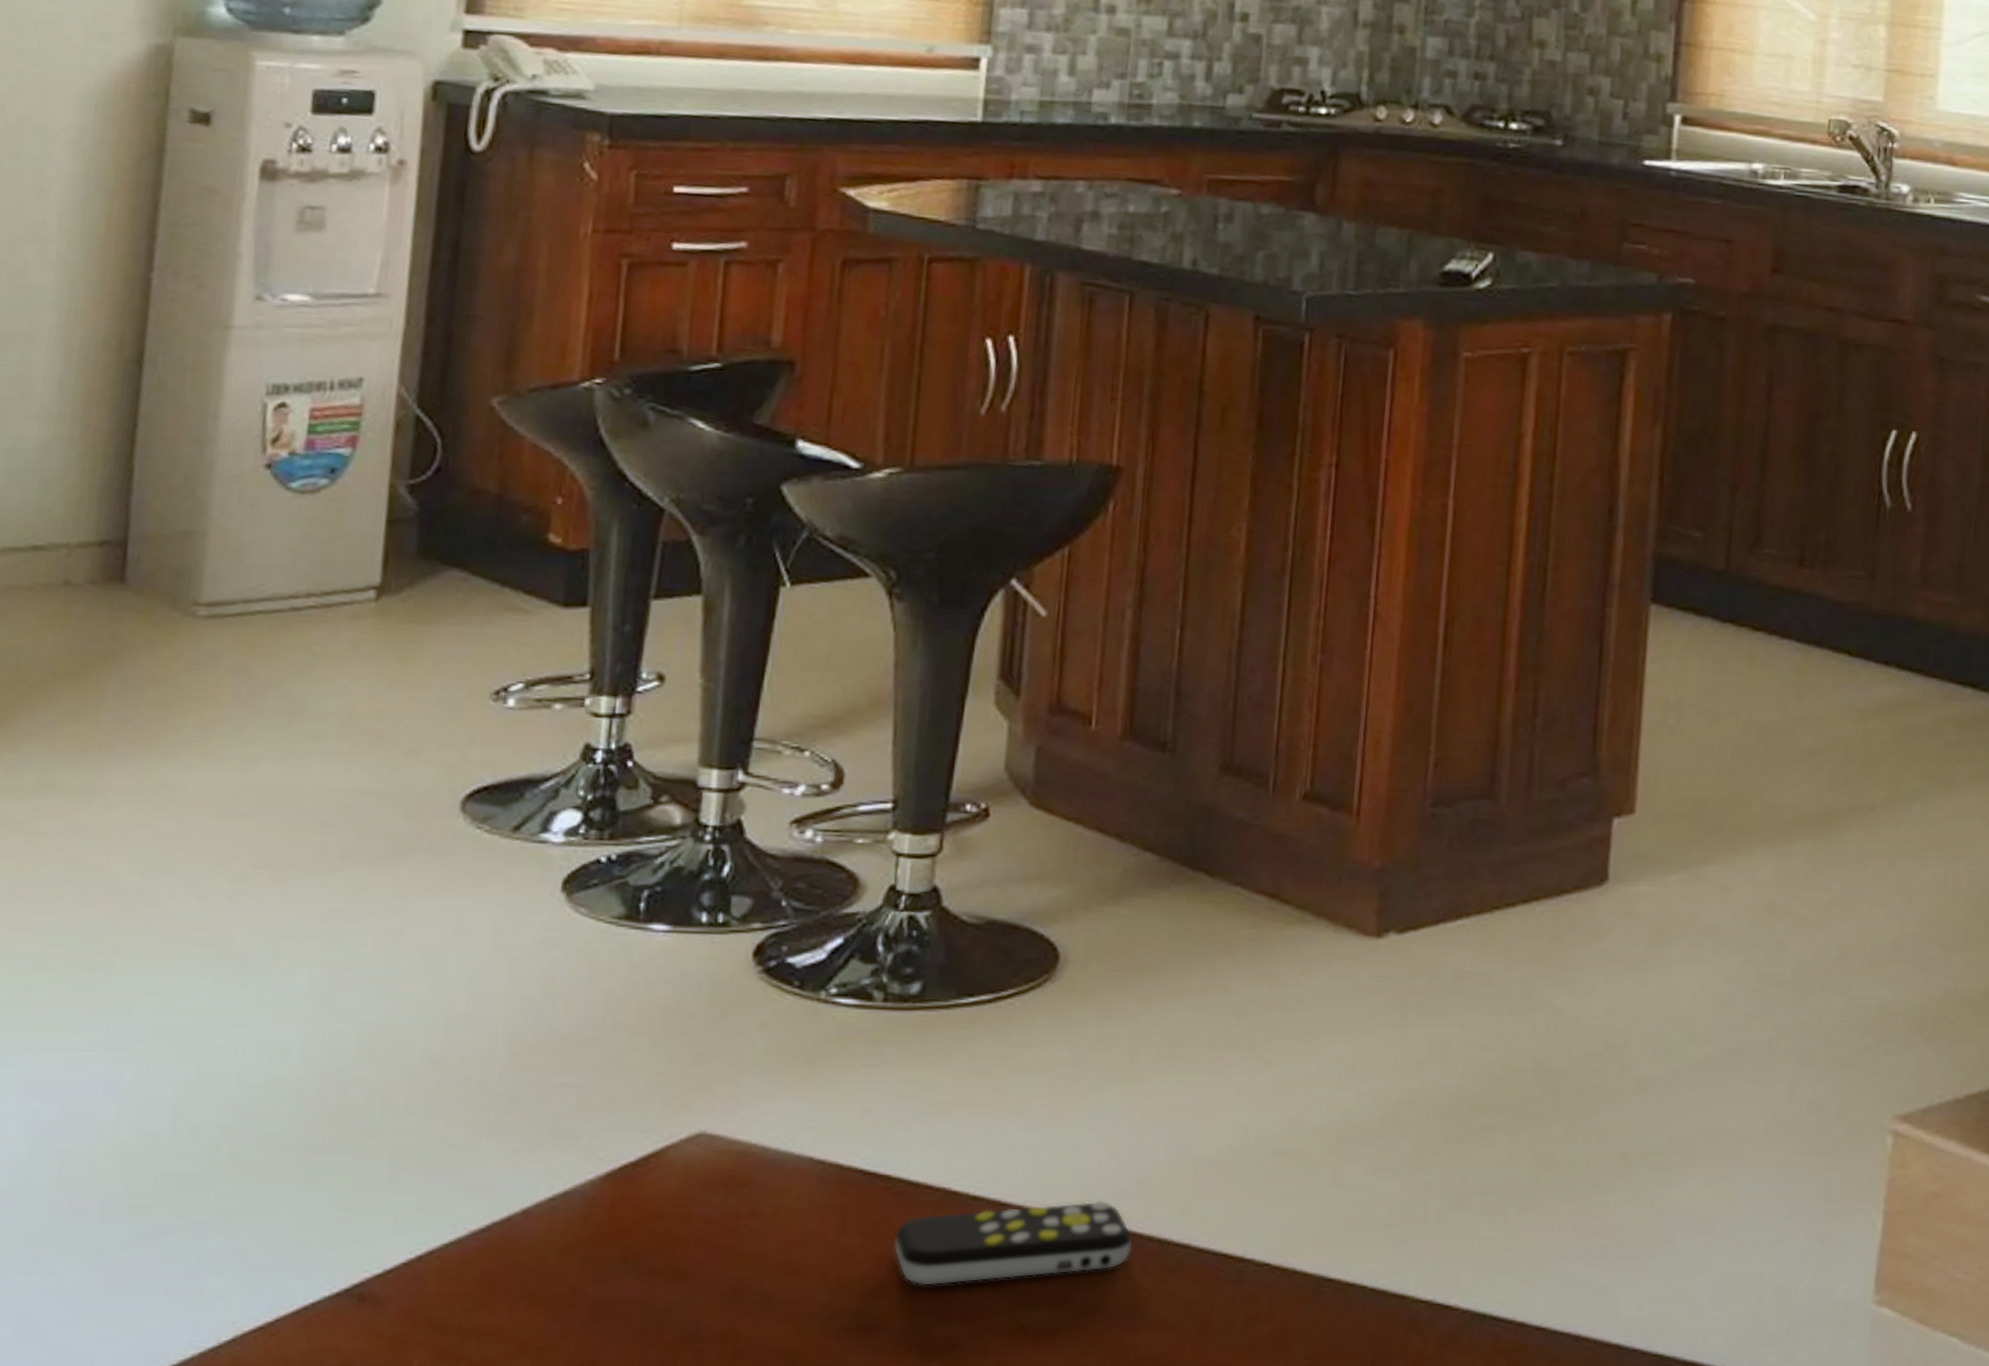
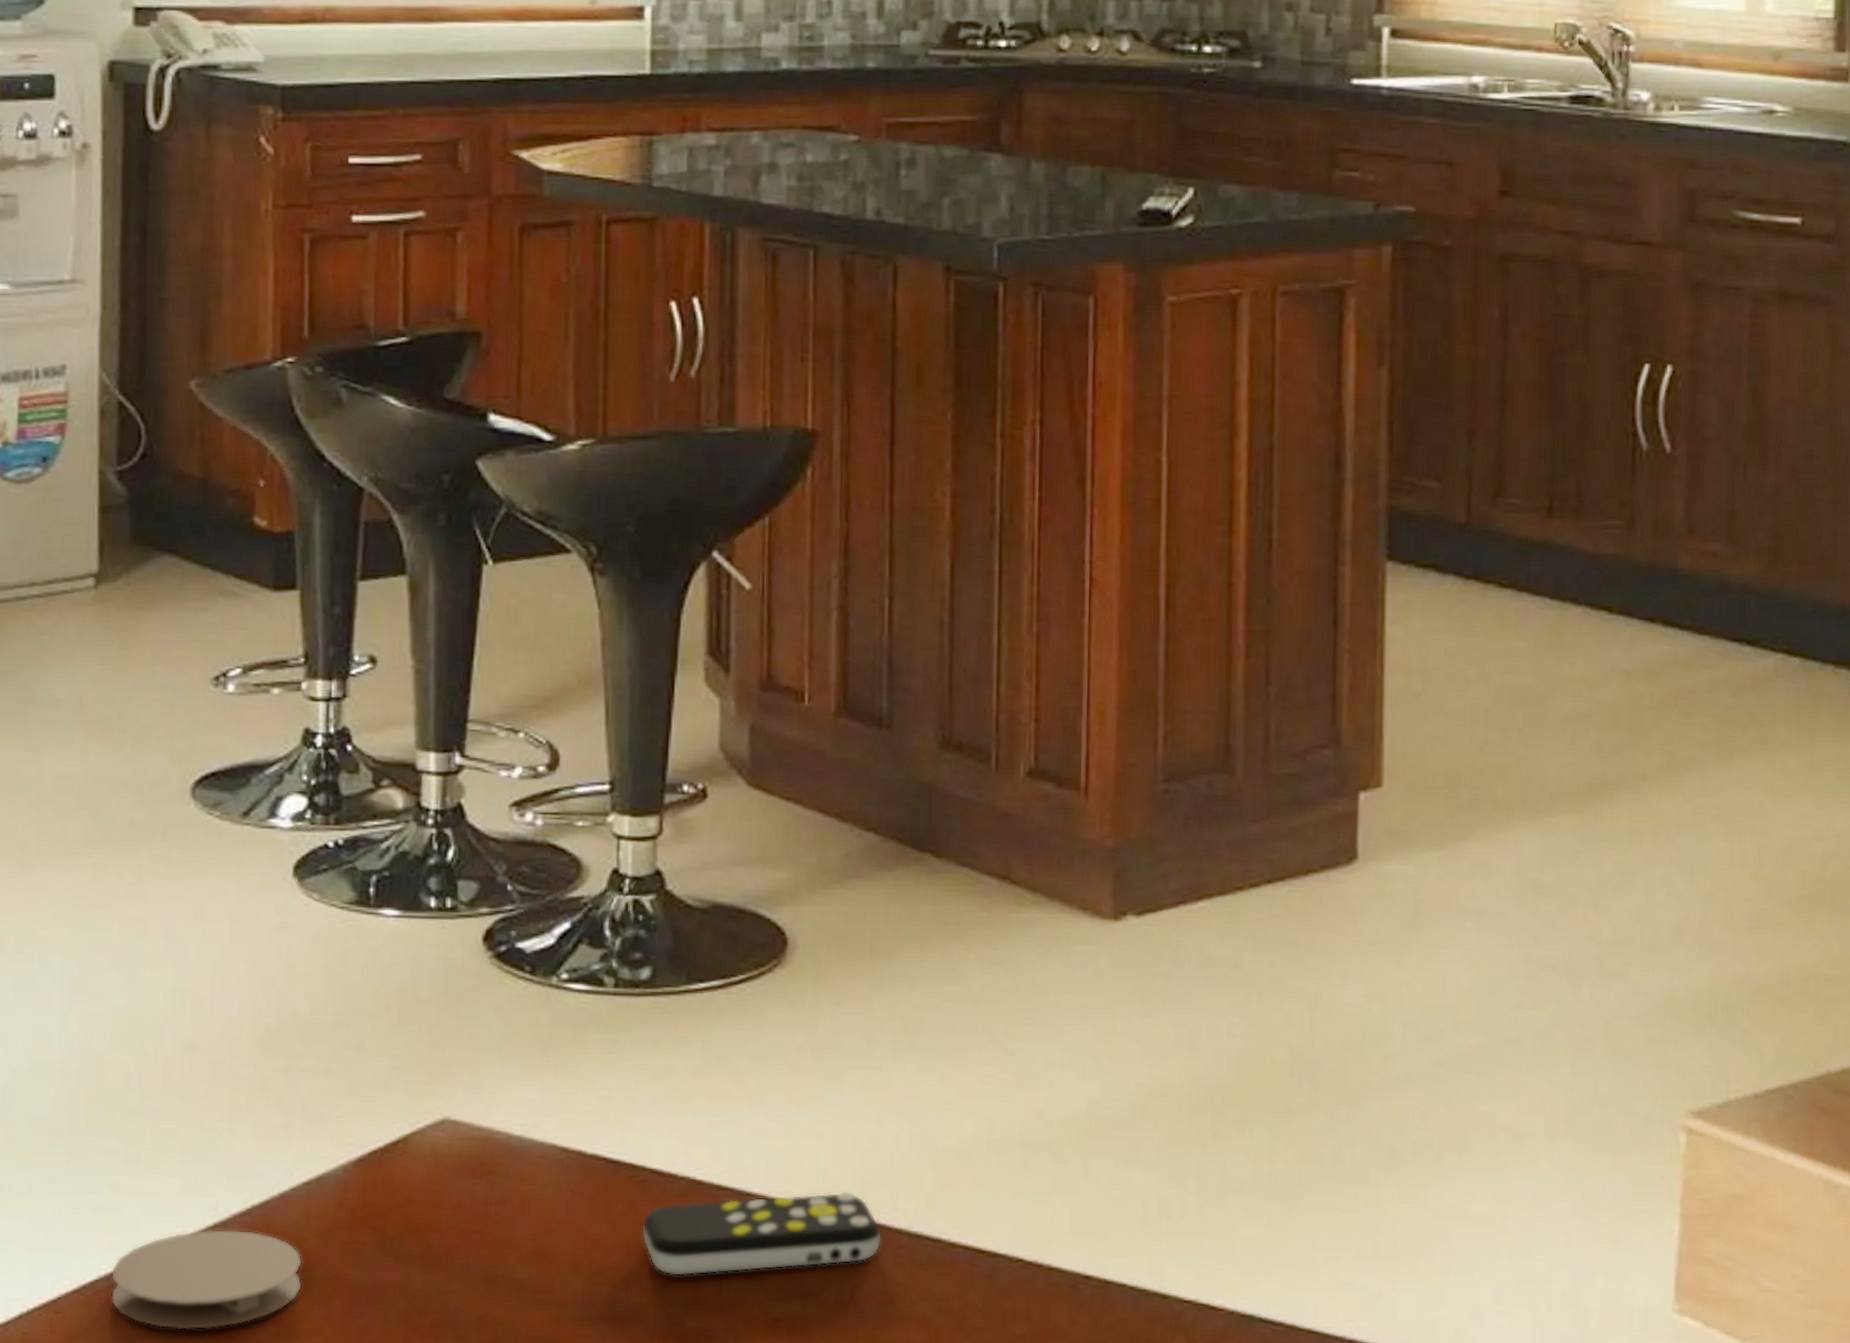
coaster: none [333,1246,541,1350] -> present [110,1229,302,1330]

